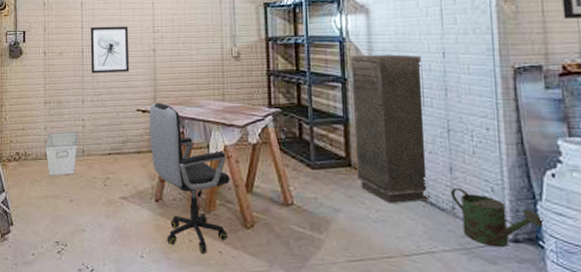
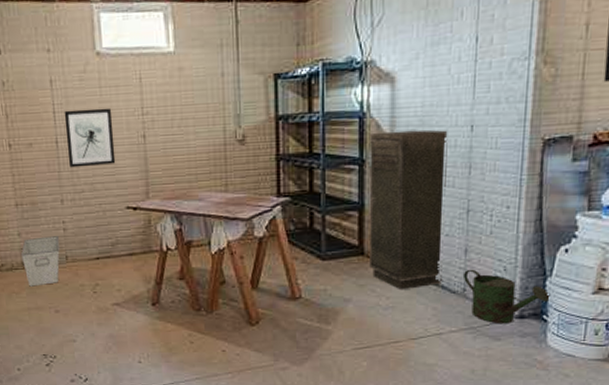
office chair: present [149,102,230,253] -> none [141,197,234,353]

